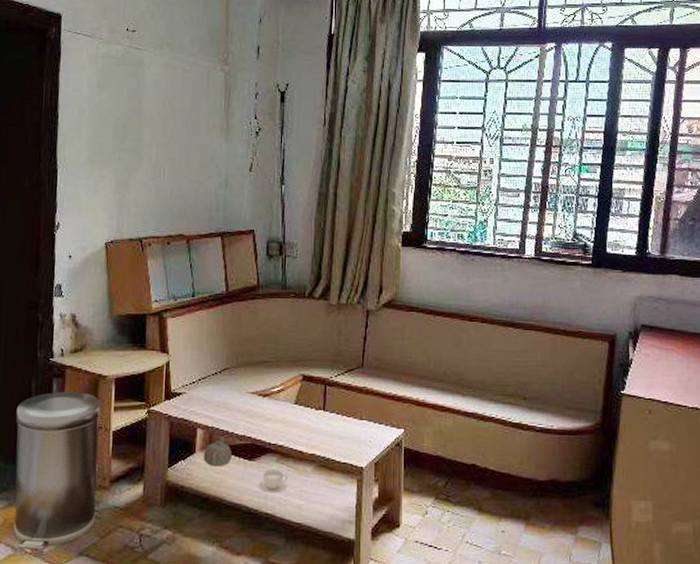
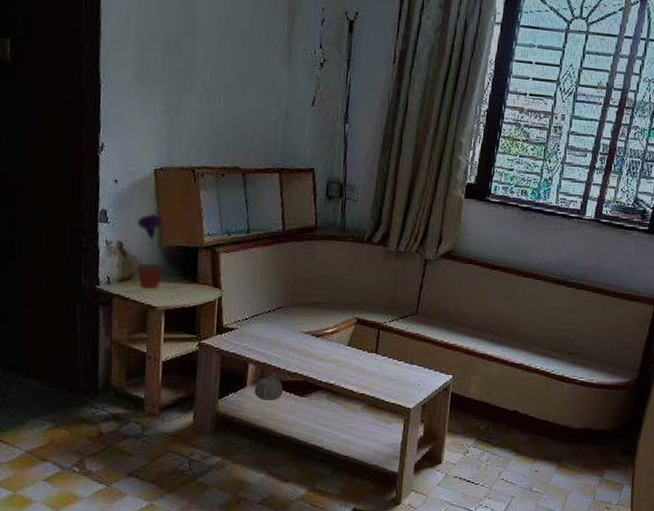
pedal bin: present [14,392,101,550] -> none [60,319,150,470]
potted flower: none [88,284,113,359] -> present [136,213,163,290]
teacup: present [258,470,288,493] -> none [308,406,337,428]

